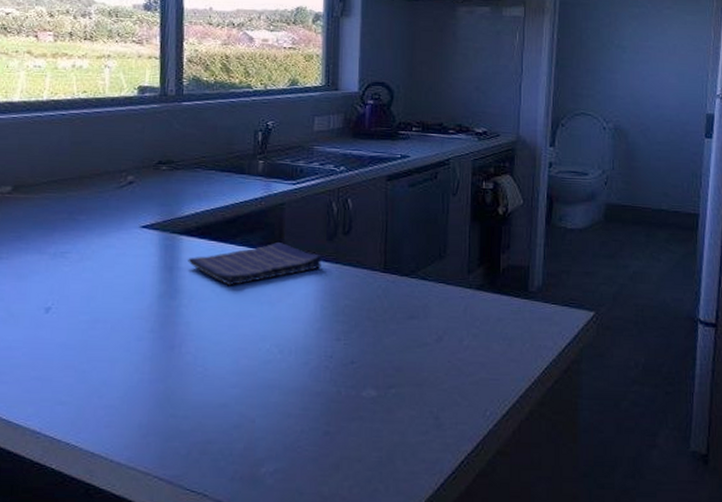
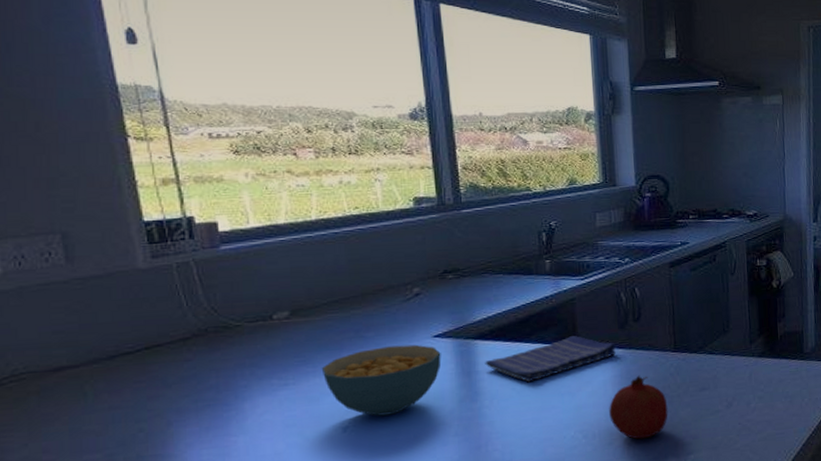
cereal bowl: none [33,231,147,302] -> present [321,344,441,416]
fruit: none [308,293,372,364] -> present [609,375,668,440]

